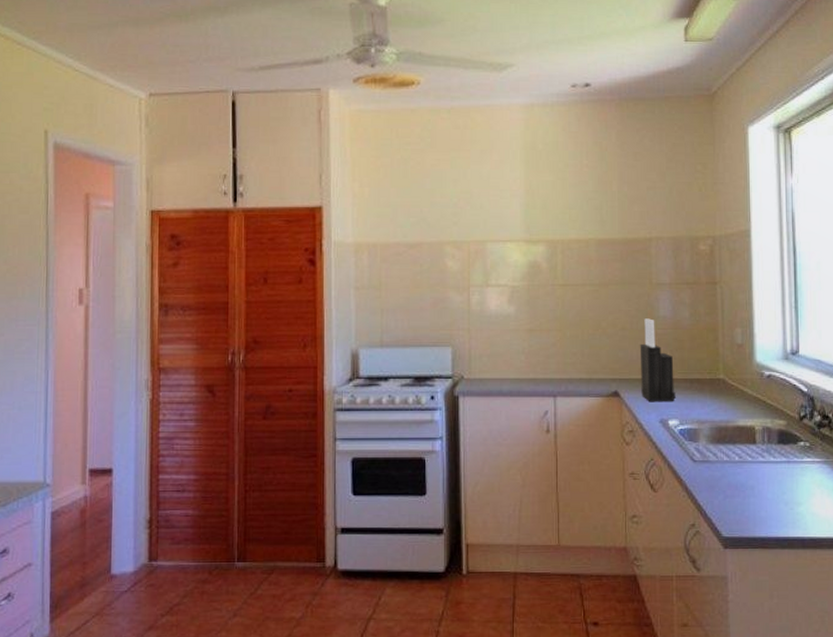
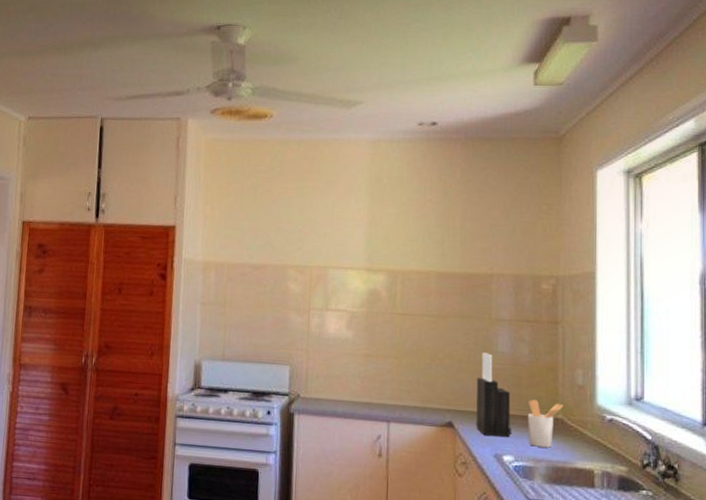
utensil holder: none [690,361,724,409] -> present [527,399,563,448]

